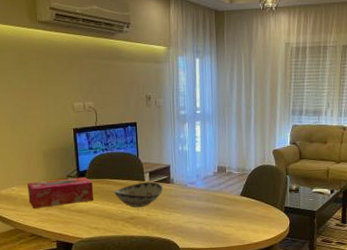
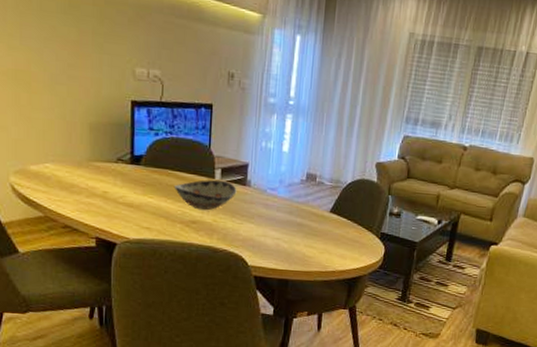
tissue box: present [27,176,93,208] -> none [65,160,149,195]

